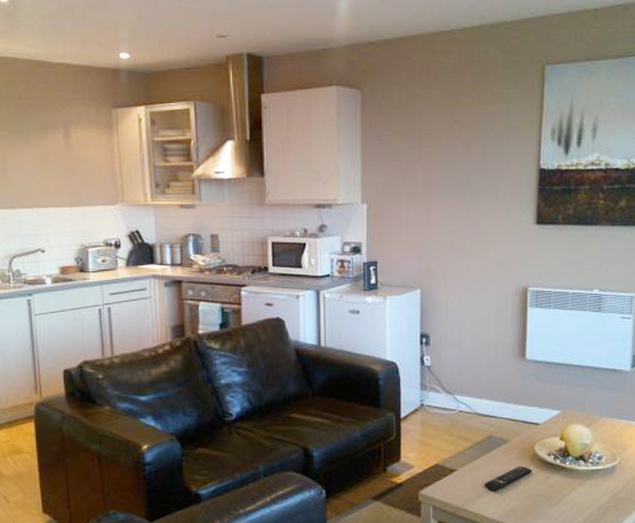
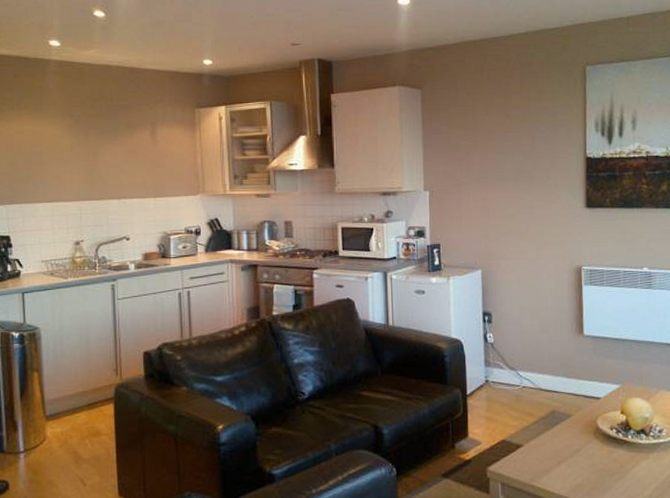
remote control: present [483,465,532,491] -> none [549,440,596,466]

